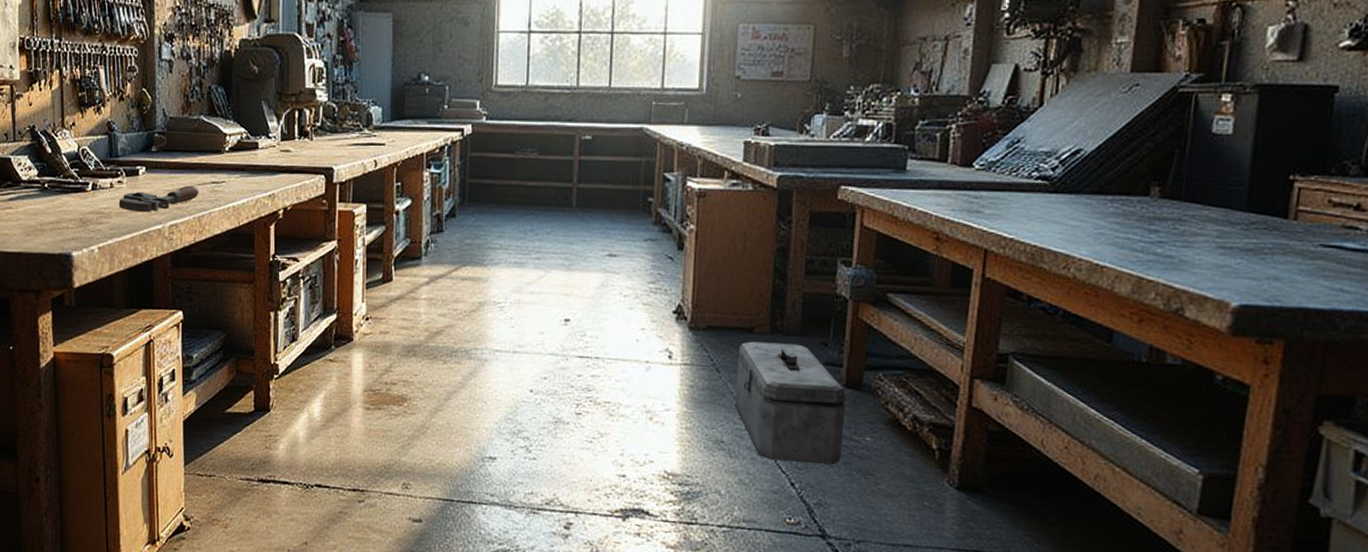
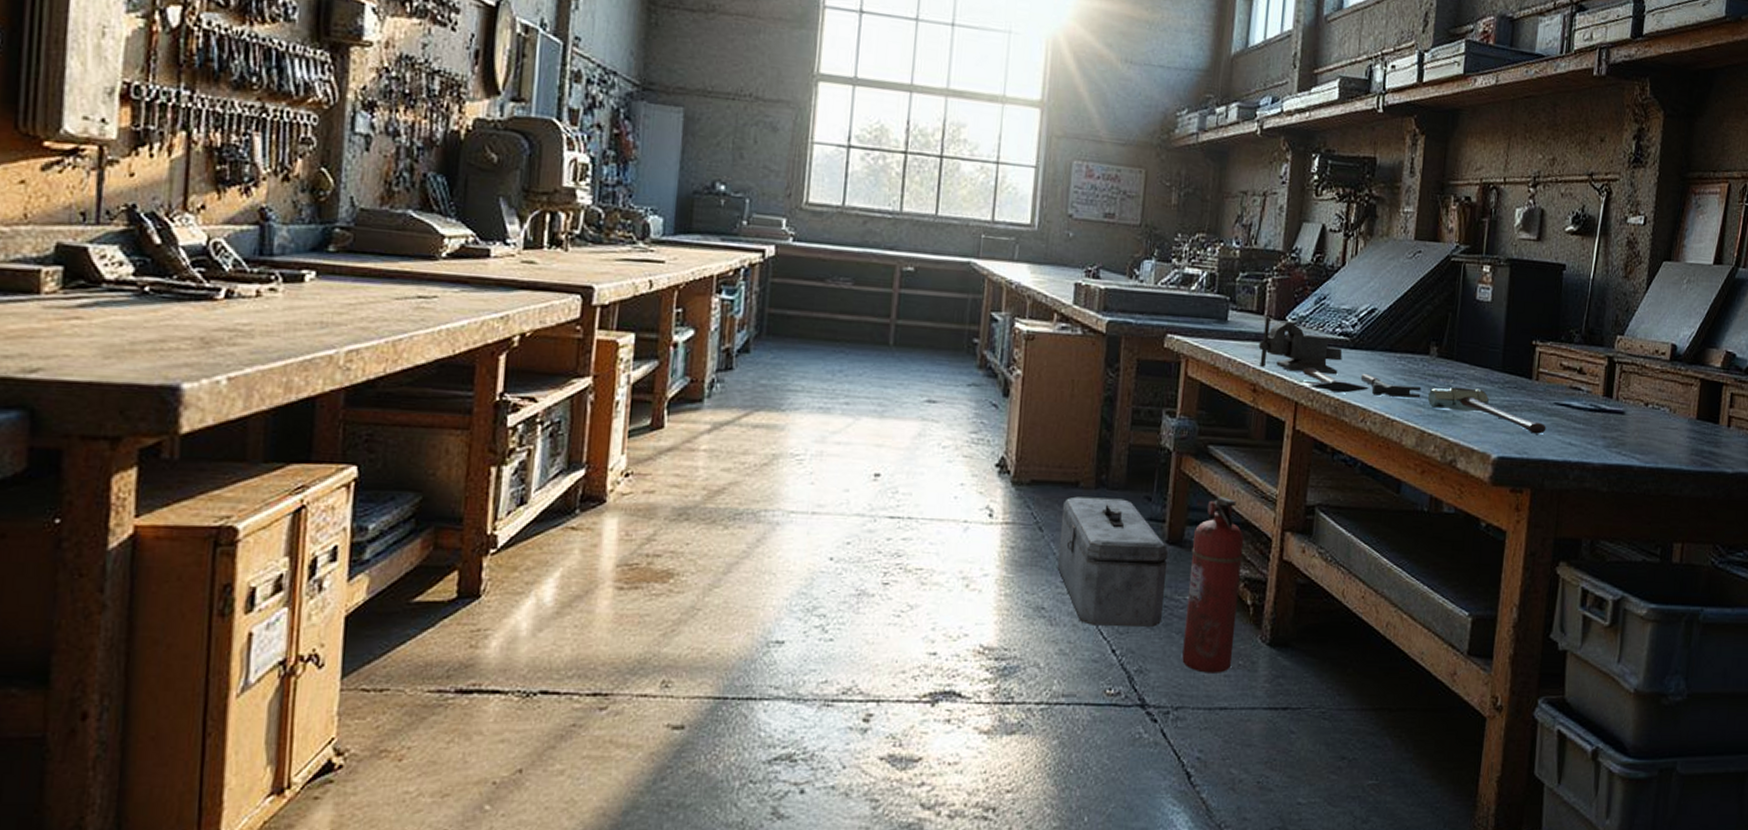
wrench: present [118,185,200,213] -> none [267,298,398,333]
fire extinguisher: none [863,344,929,512] -> present [1182,497,1245,673]
vise: none [941,163,1041,221] -> present [1258,316,1343,375]
tool set: none [992,214,1182,243] -> present [1302,367,1455,398]
hammer: none [1146,229,1308,280] -> present [1427,387,1546,434]

